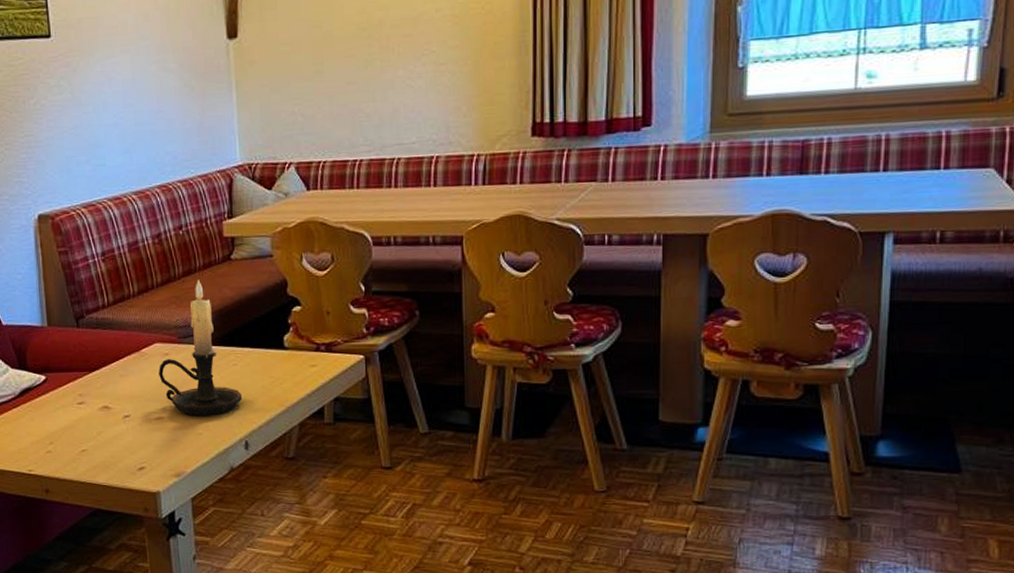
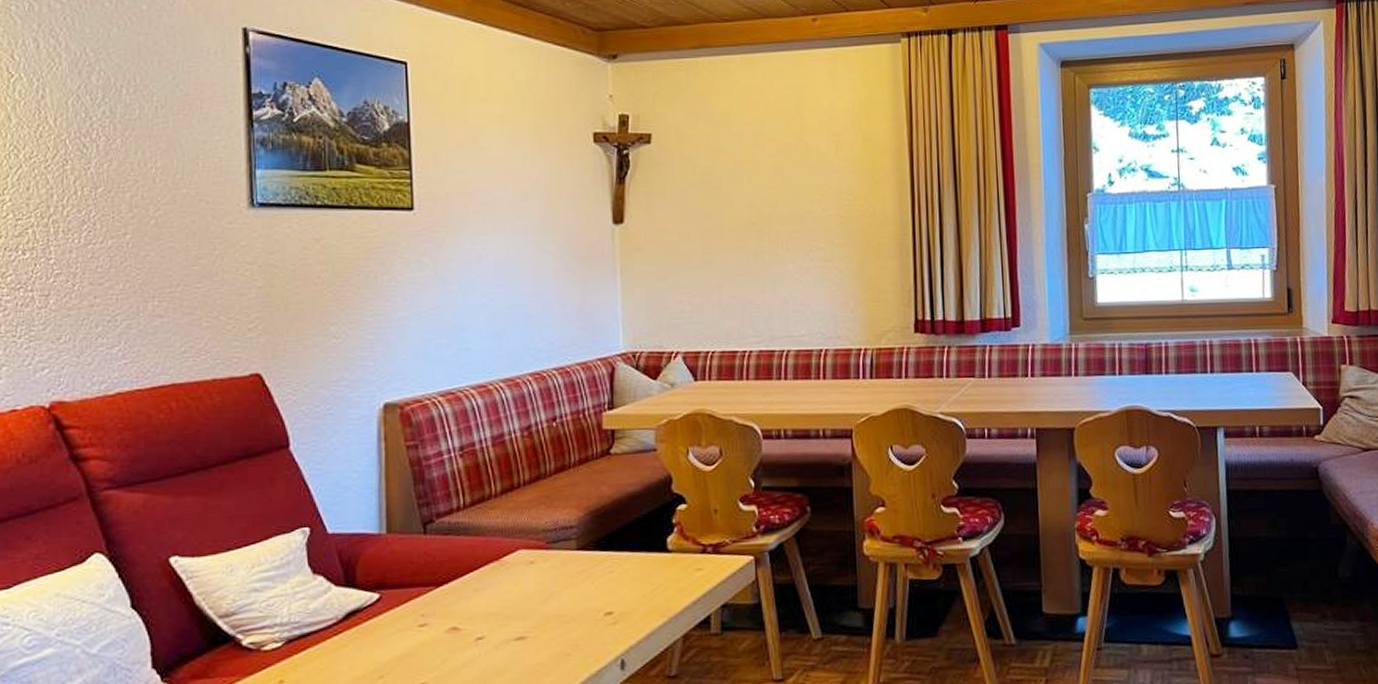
candle holder: present [159,280,242,415] -> none [522,476,618,633]

